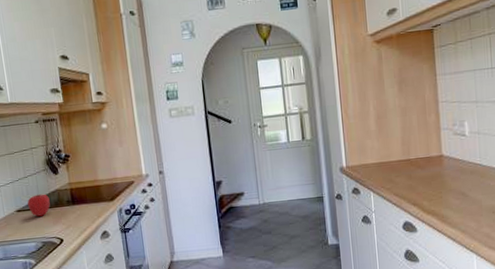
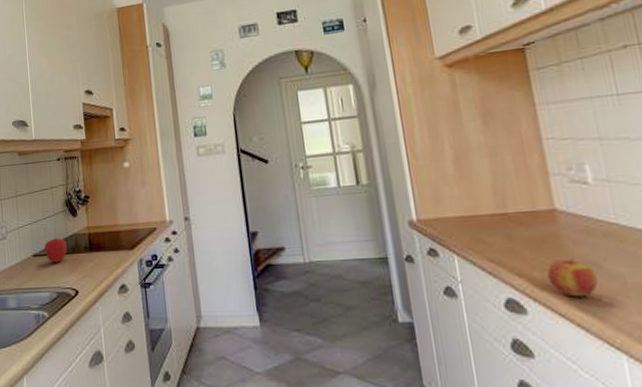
apple: none [432,190,465,218] -> present [546,258,599,297]

